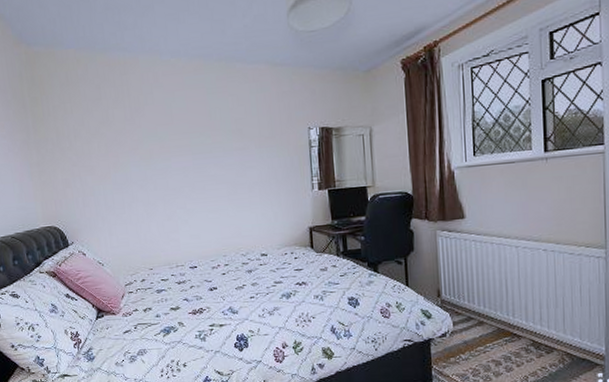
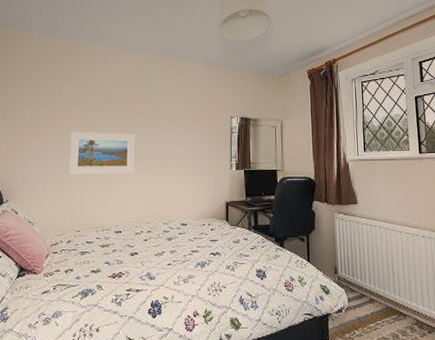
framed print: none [128,159,203,210] -> present [69,131,135,174]

